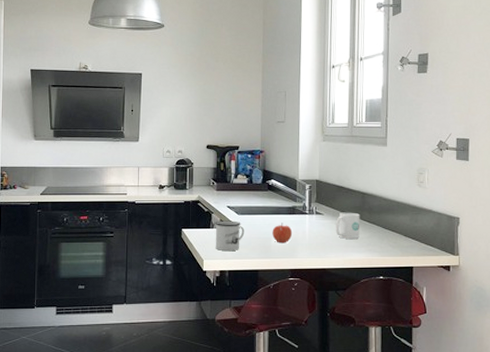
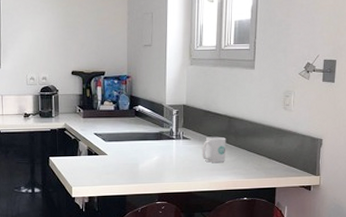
mug: present [215,220,245,250] -> none [82,147,112,177]
apple: present [272,223,293,243] -> none [139,148,160,169]

